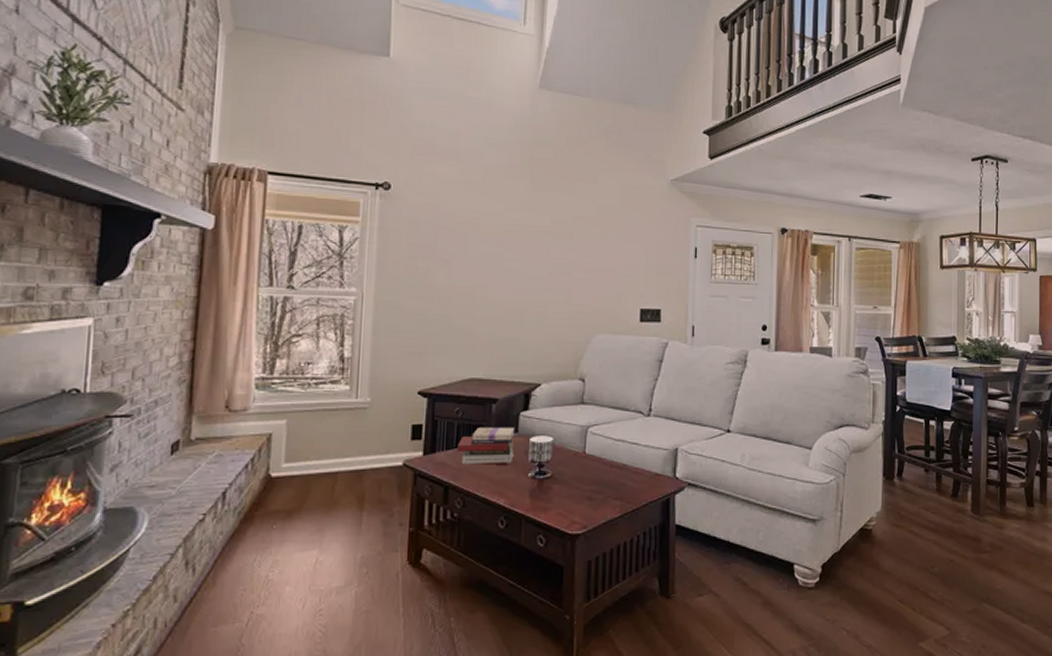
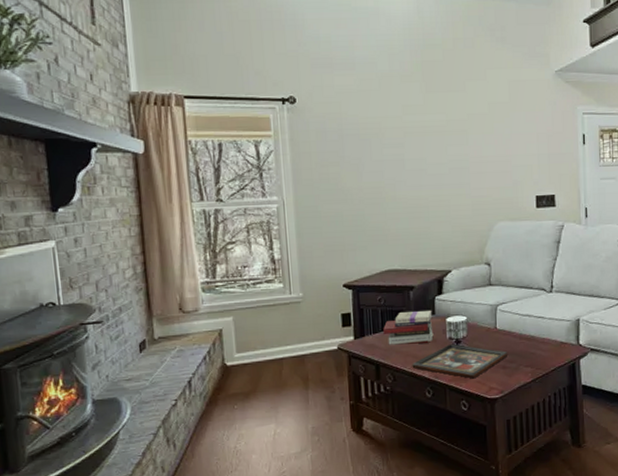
decorative tray: none [485,468,596,510] -> present [412,344,508,379]

